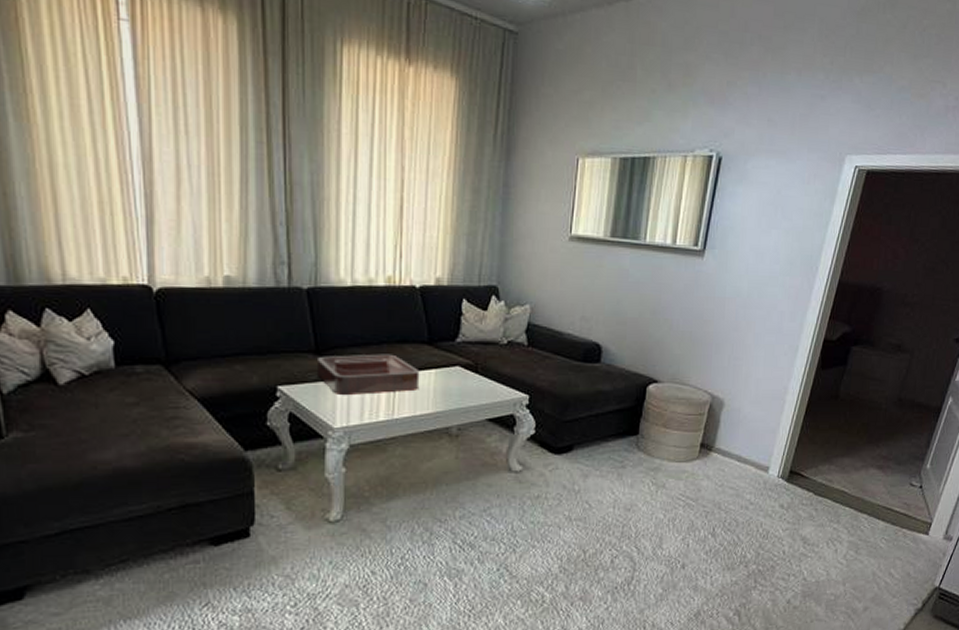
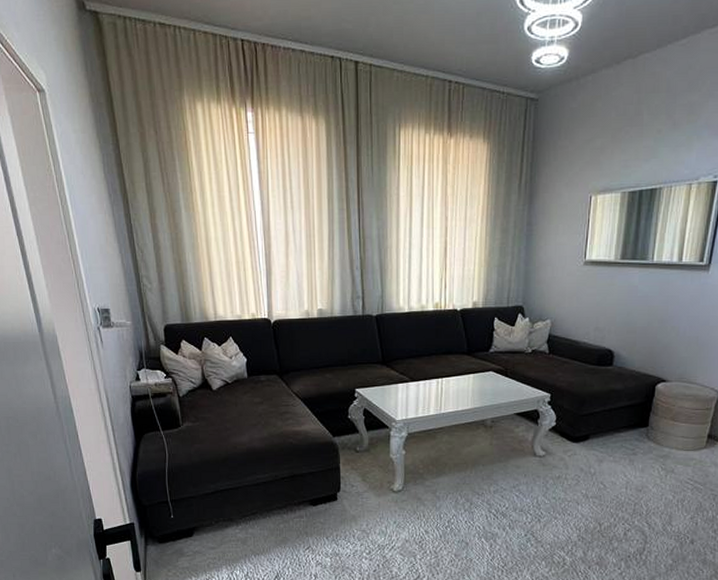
decorative tray: present [316,354,420,395] -> none [383,363,461,395]

